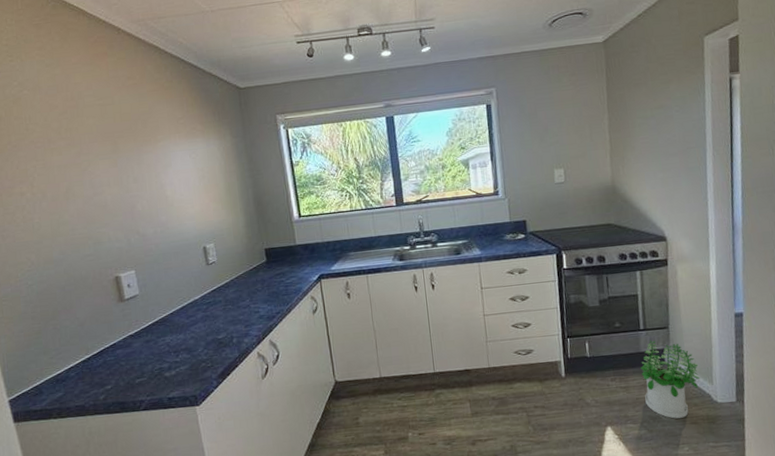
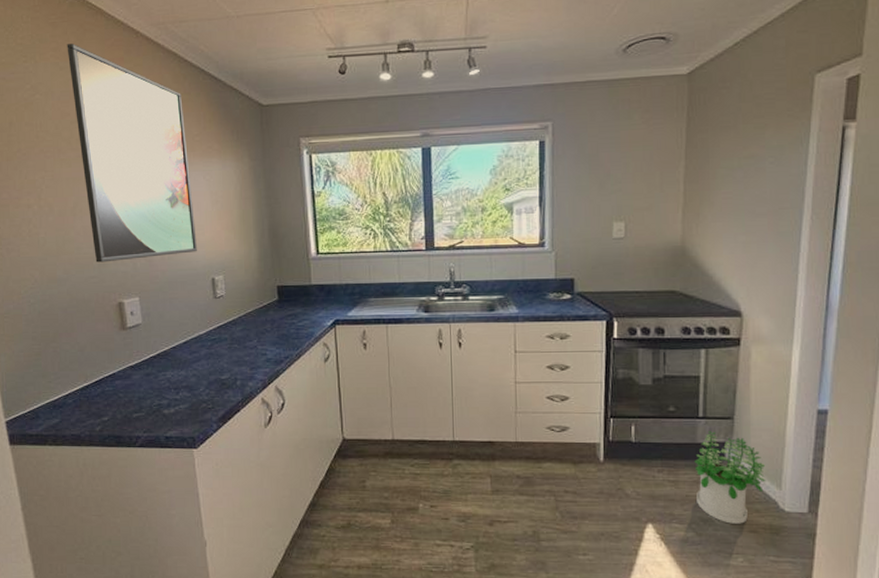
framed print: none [51,42,188,242] -> present [67,44,197,263]

